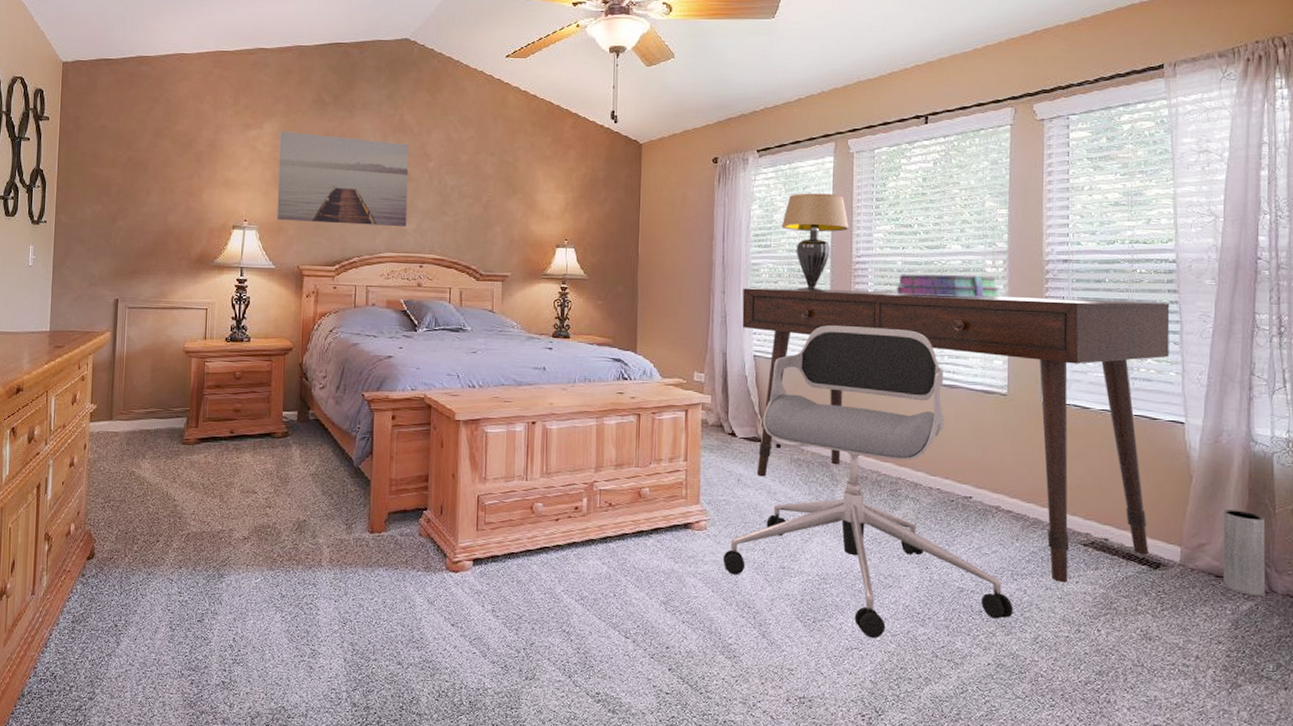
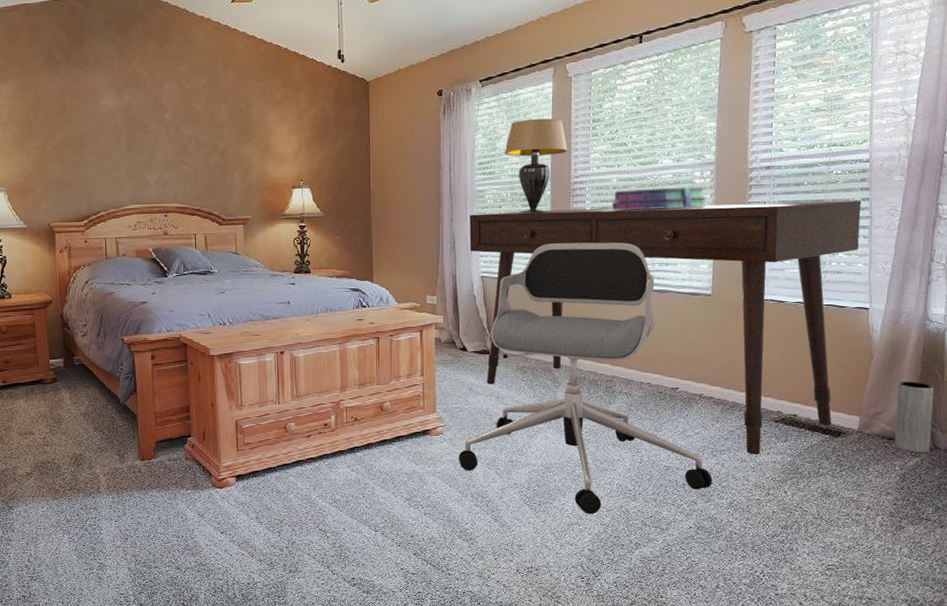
wall art: present [276,131,409,227] -> none [16,92,148,181]

